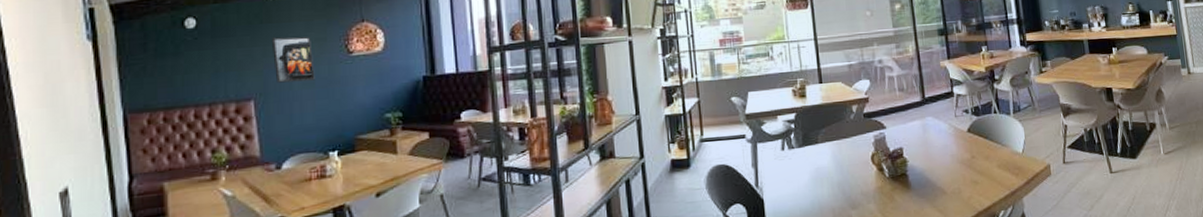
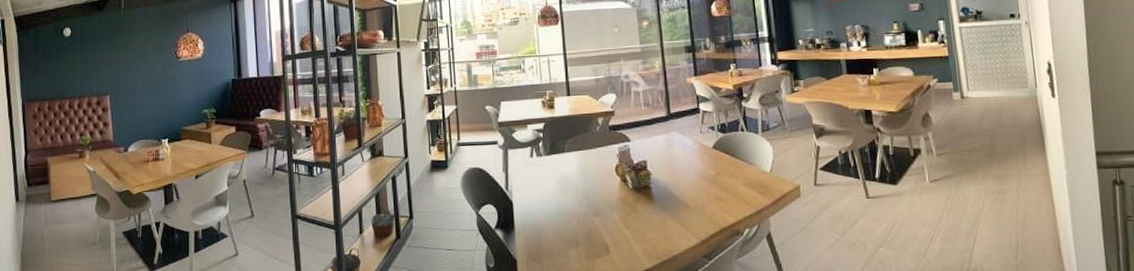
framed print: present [271,36,315,83] -> none [122,44,153,82]

